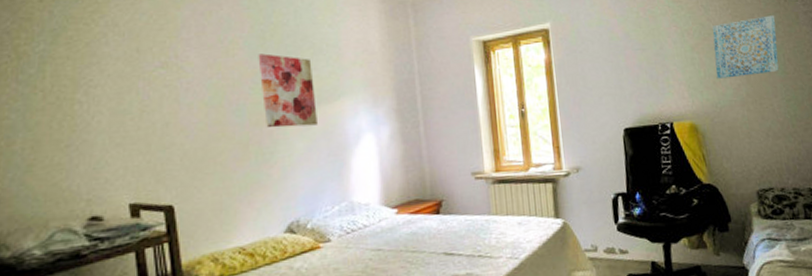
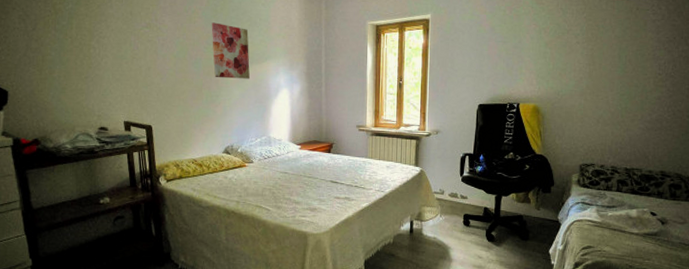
wall art: present [712,15,779,79] -> none [563,21,625,72]

